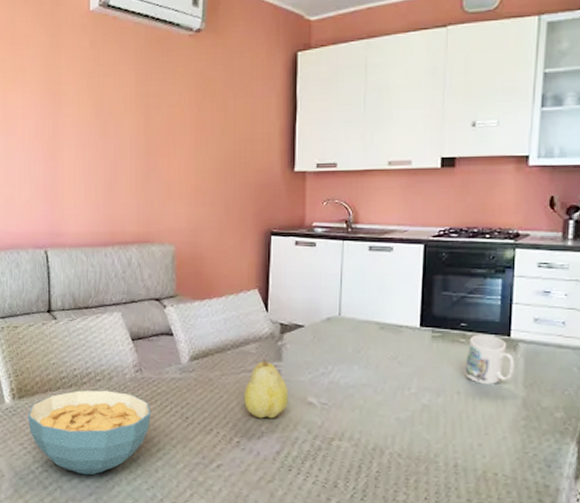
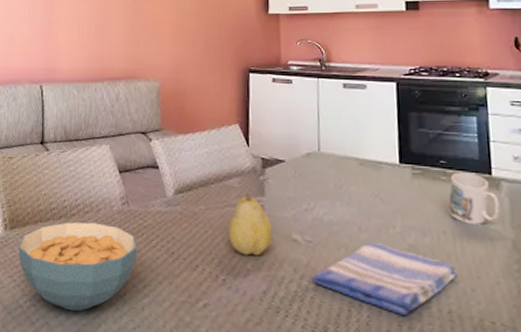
dish towel: none [324,404,468,471] -> present [311,243,459,317]

